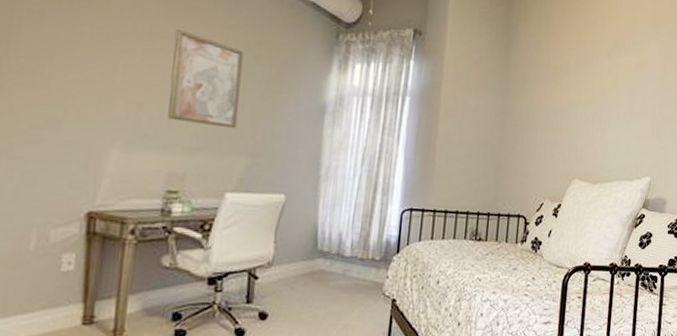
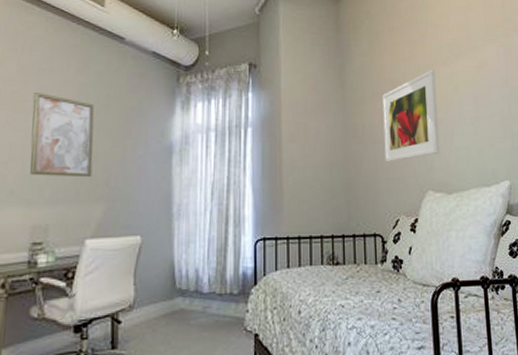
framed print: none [538,60,598,148] -> present [382,69,440,163]

